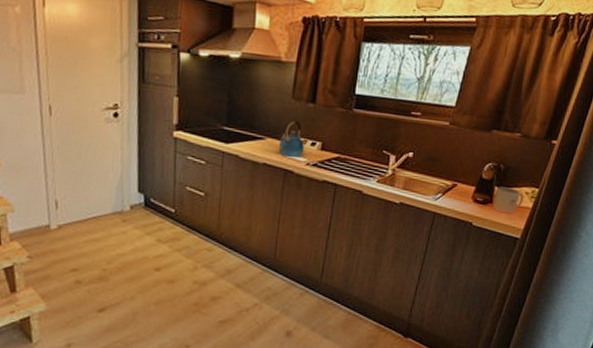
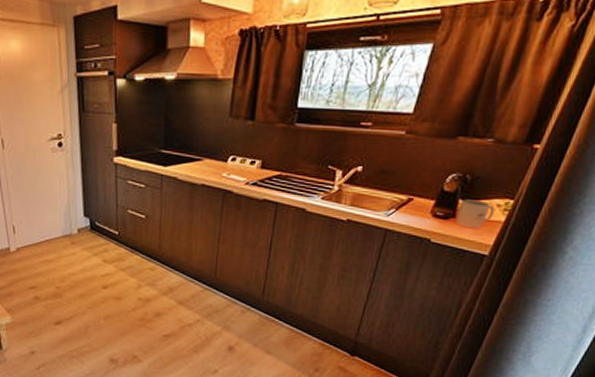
kettle: present [278,121,305,158] -> none [216,140,244,178]

